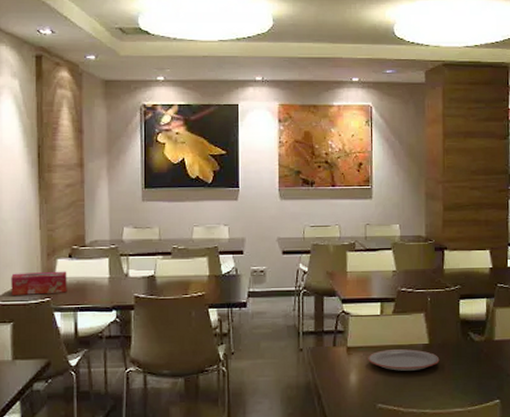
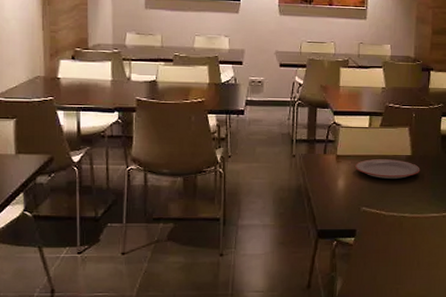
tissue box: present [11,271,67,295] -> none [14,71,70,93]

